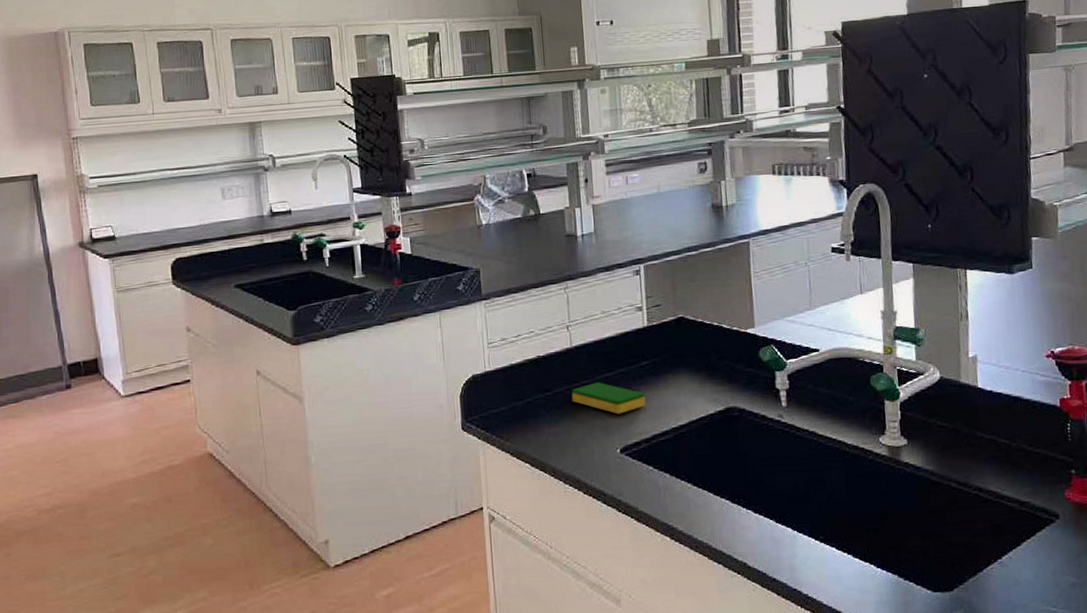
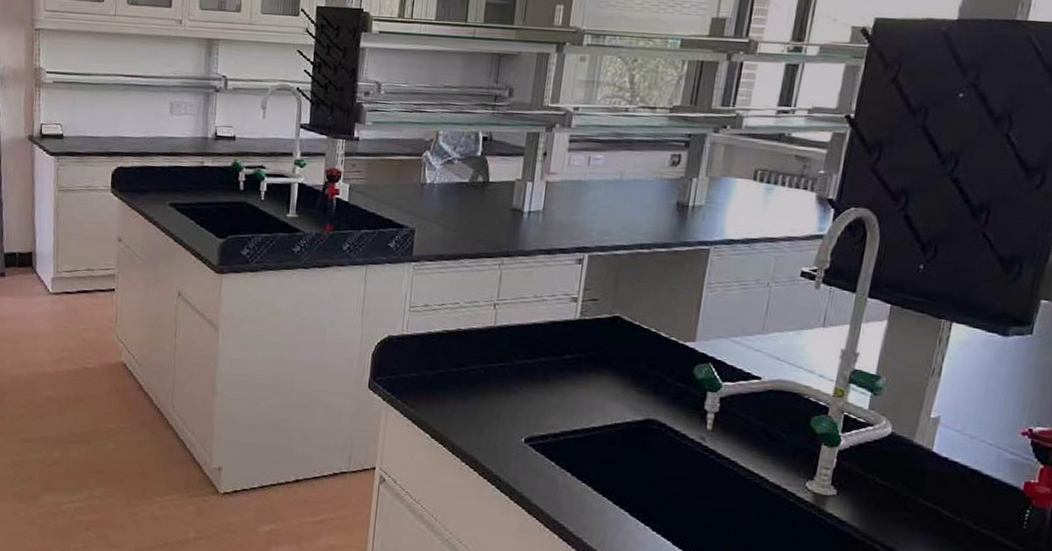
dish sponge: present [571,382,646,414] -> none [485,367,563,404]

